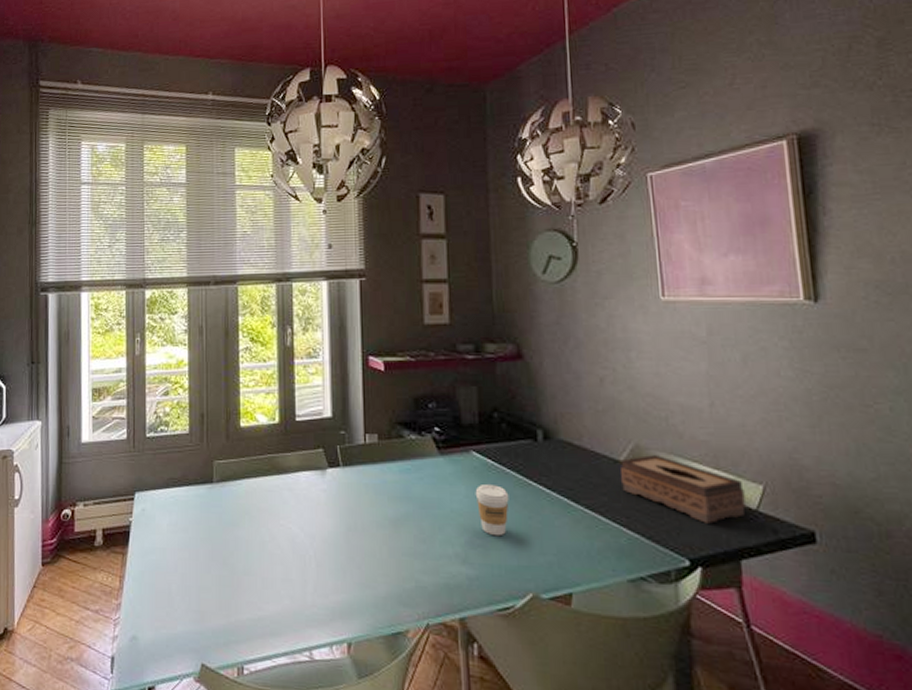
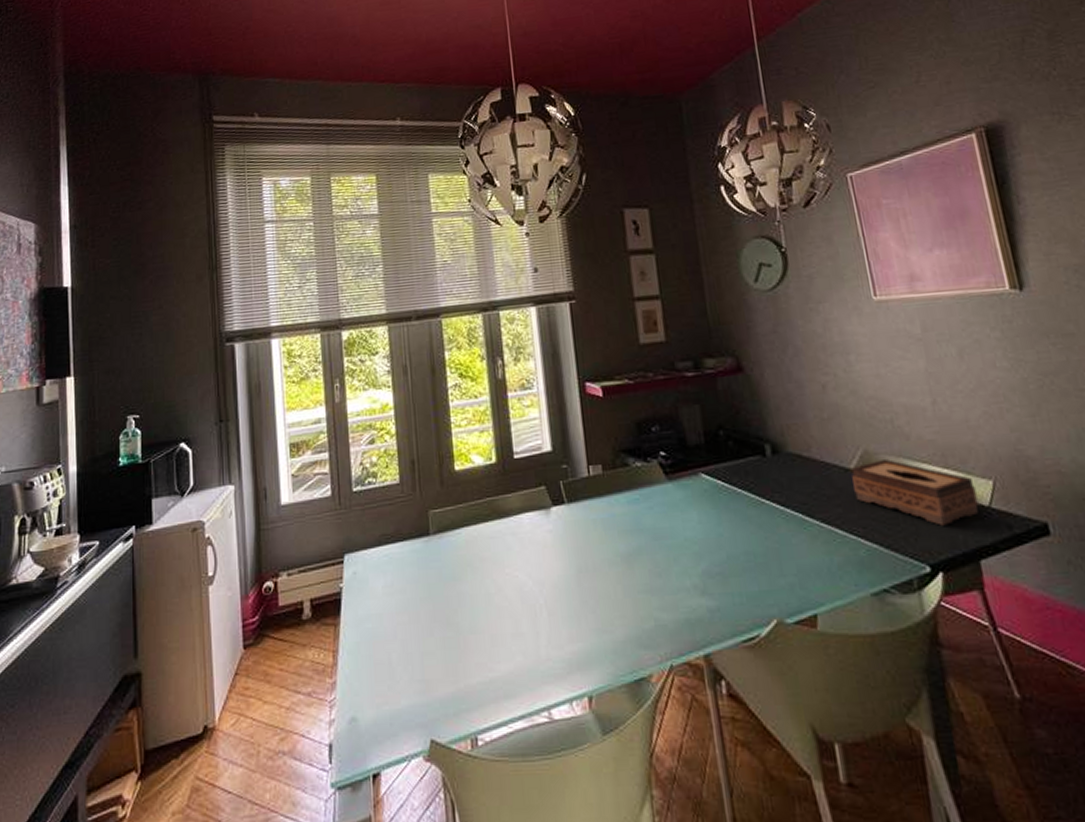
coffee cup: present [475,485,509,537] -> none [707,507,744,562]

